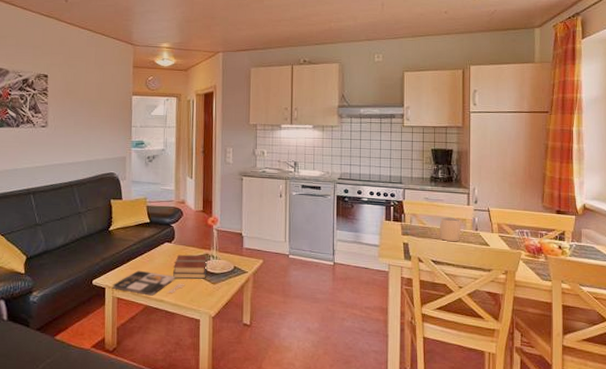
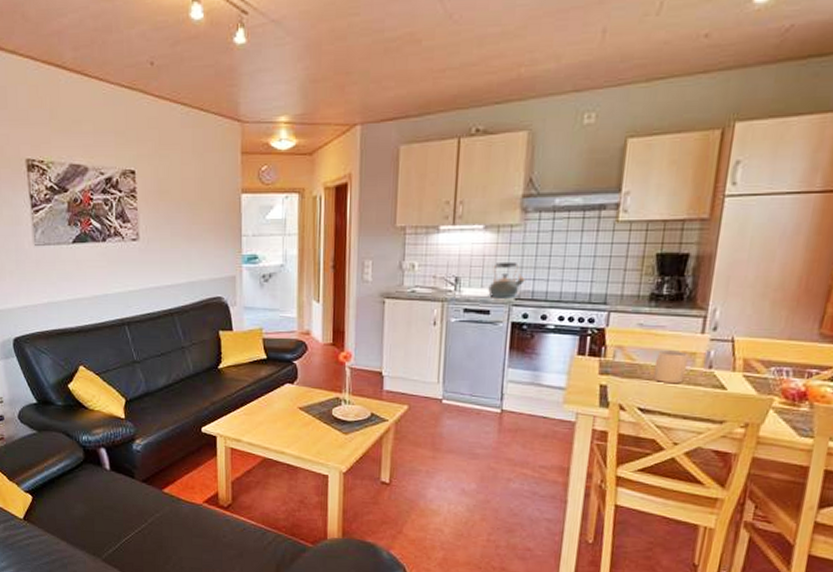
magazine: present [112,270,185,296] -> none [225,416,311,447]
books: present [173,254,208,279] -> none [296,398,338,428]
kettle: none [319,151,344,178] -> present [488,261,525,298]

